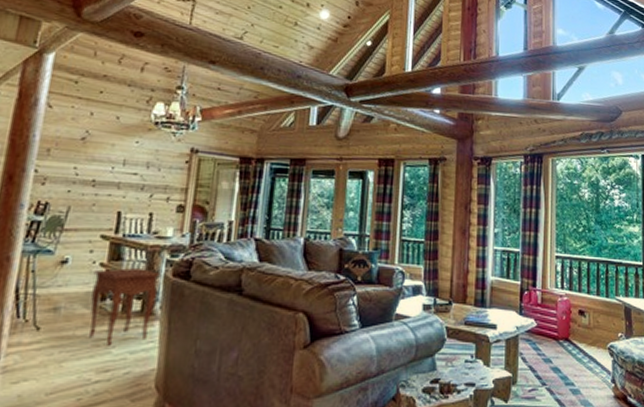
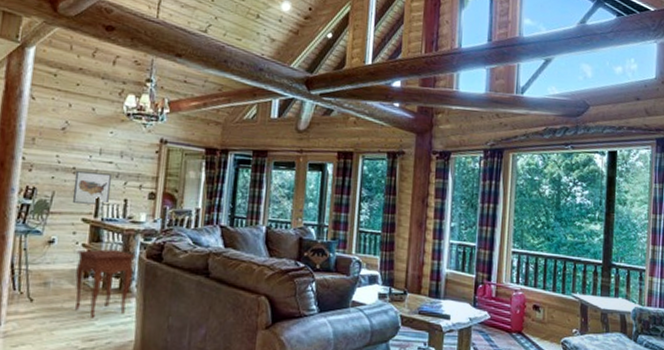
wall art: none [90,184,136,220] -> present [72,171,112,205]

